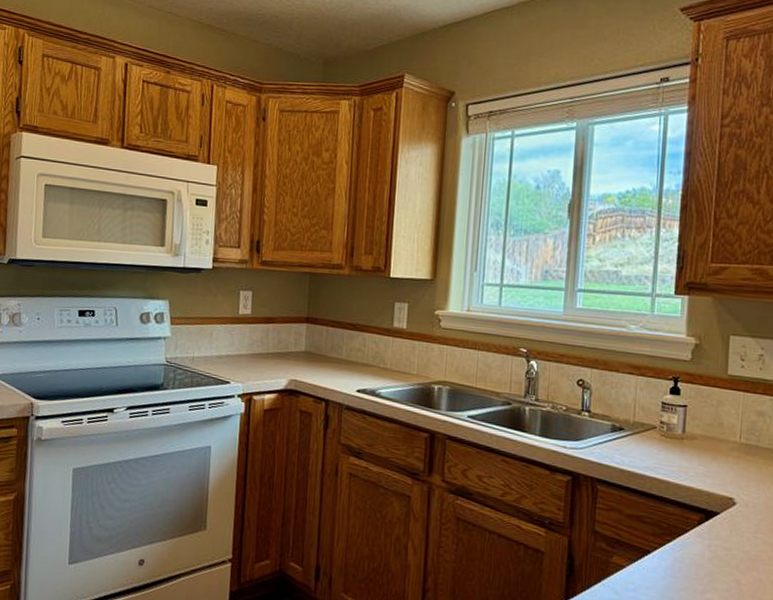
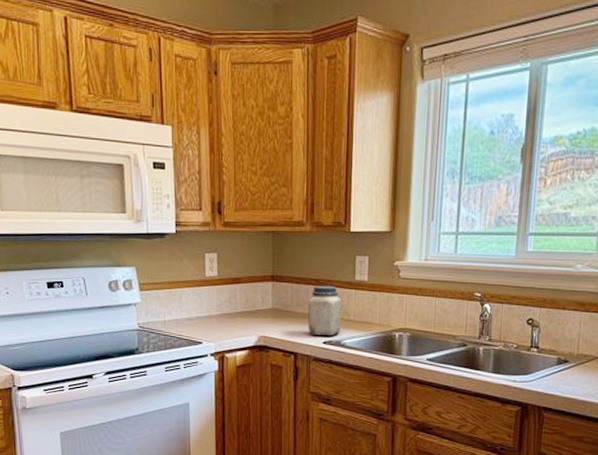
jar: none [341,330,378,384] -> present [308,285,342,335]

